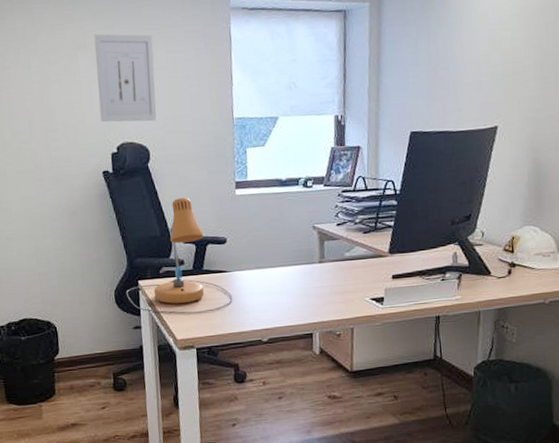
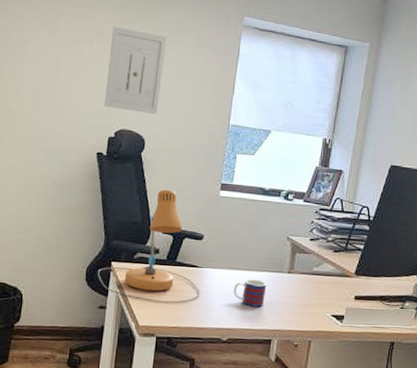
mug: none [266,274,300,303] -> present [234,279,267,307]

